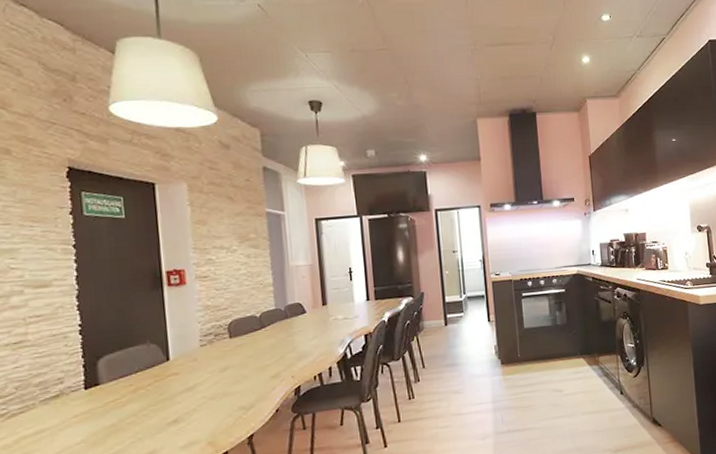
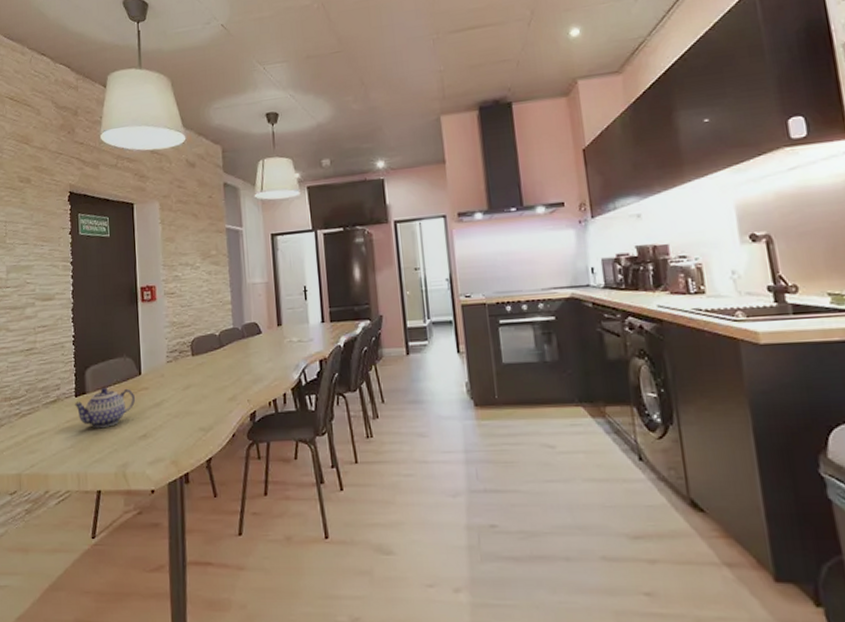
teapot: none [84,375,162,419] -> present [74,387,135,428]

